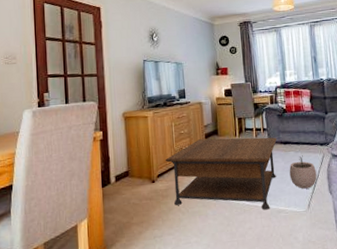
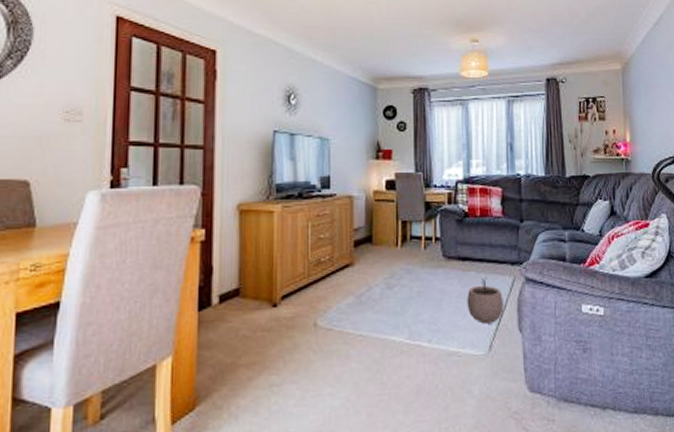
coffee table: present [165,137,277,210] -> none [294,247,453,352]

